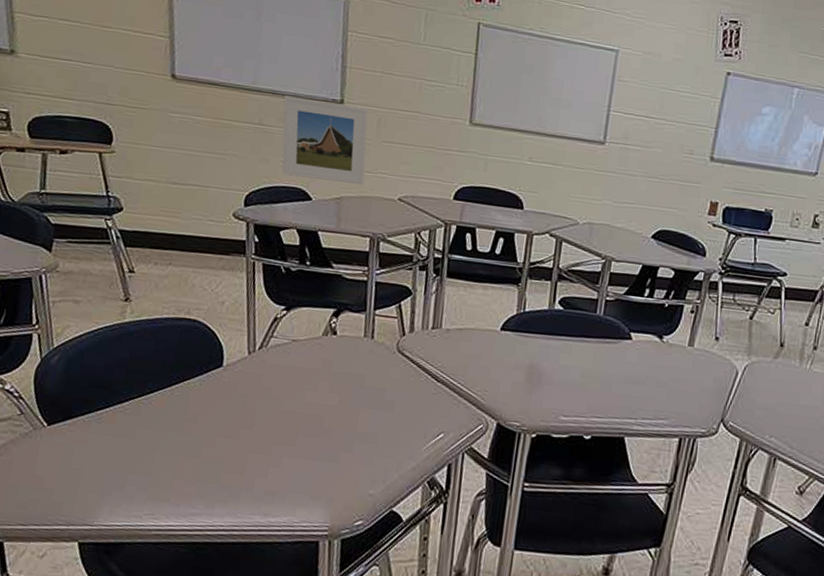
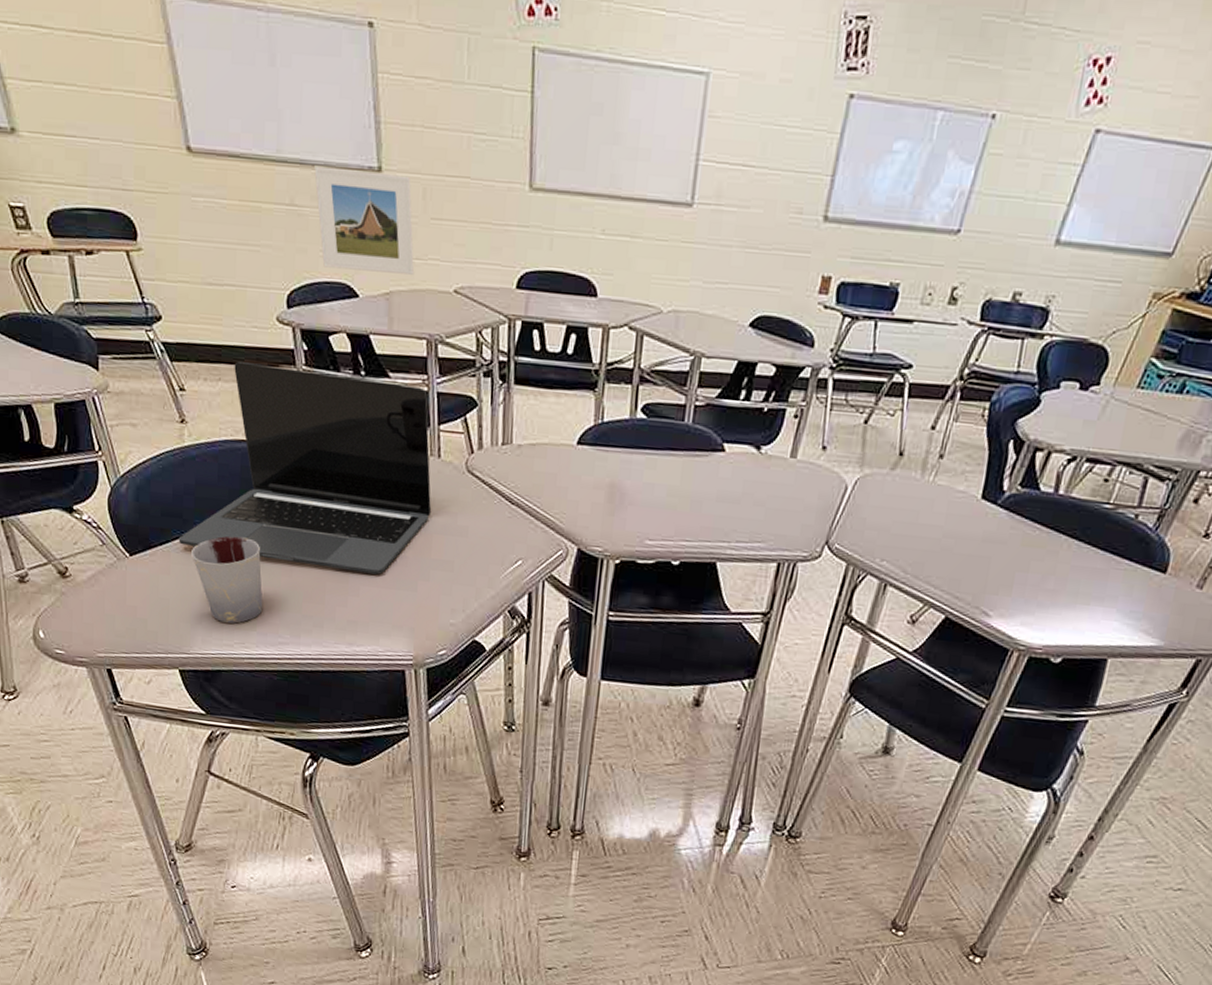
laptop: none [101,249,367,446] -> present [178,362,432,575]
cup: none [113,407,186,494] -> present [191,536,263,624]

